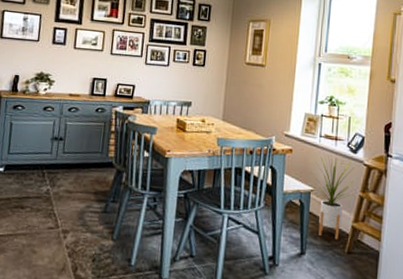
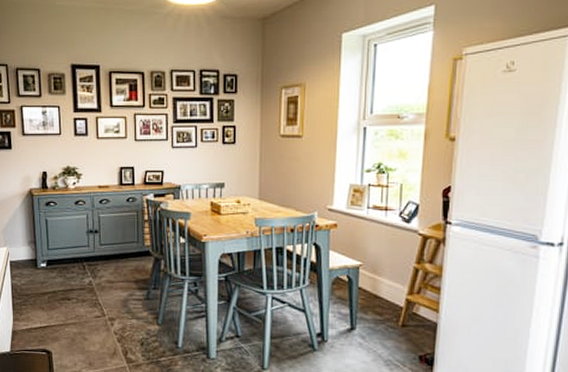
house plant: present [310,153,356,240] -> none [357,225,410,314]

